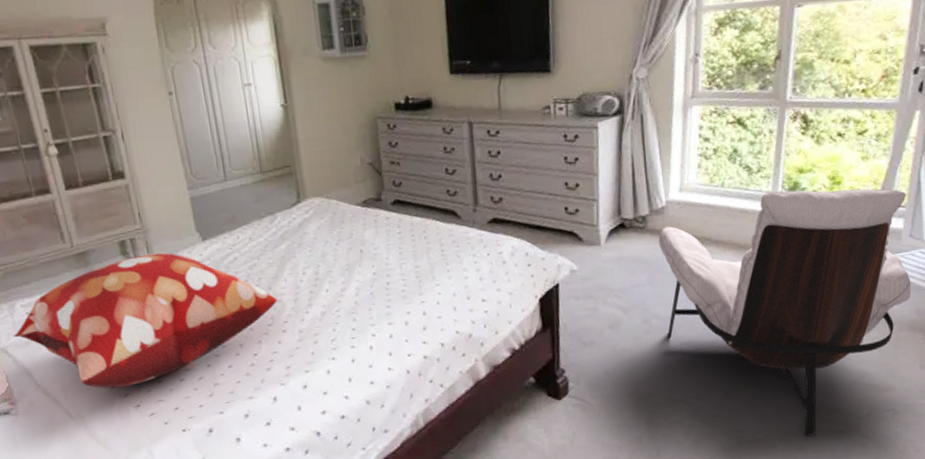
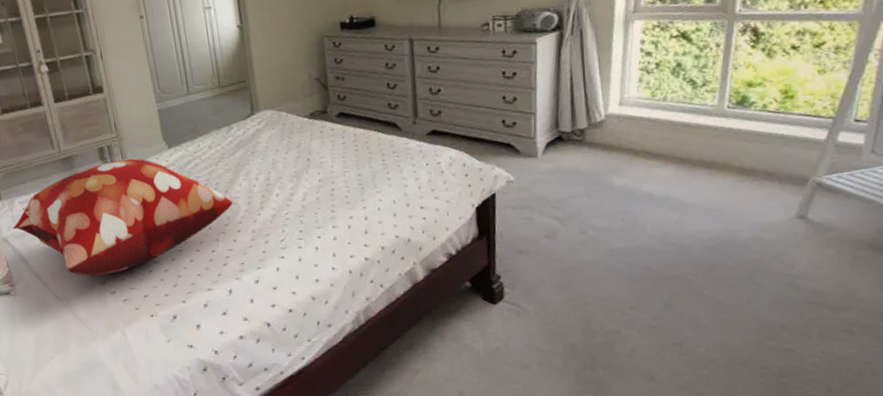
lounge chair: present [658,188,911,437] -> none [596,102,872,353]

